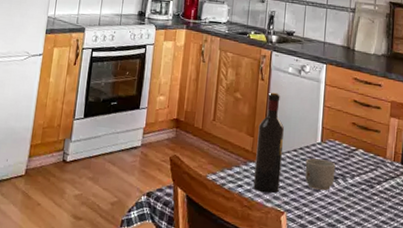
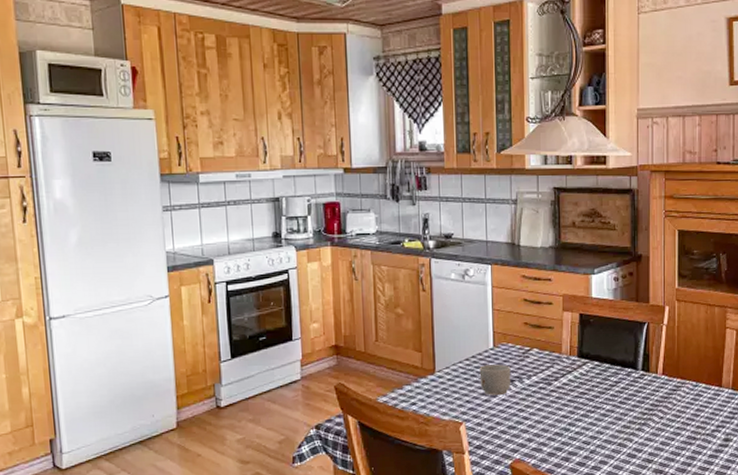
wine bottle: present [253,92,285,194] -> none [425,302,455,407]

